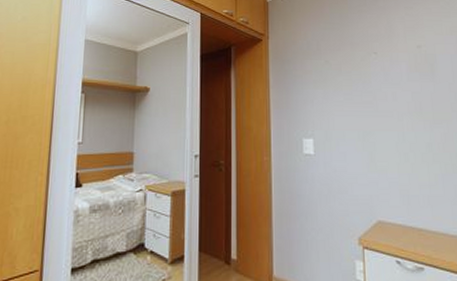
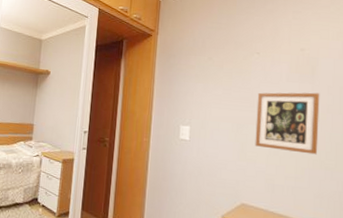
picture frame: none [380,91,448,158] -> present [255,92,320,155]

